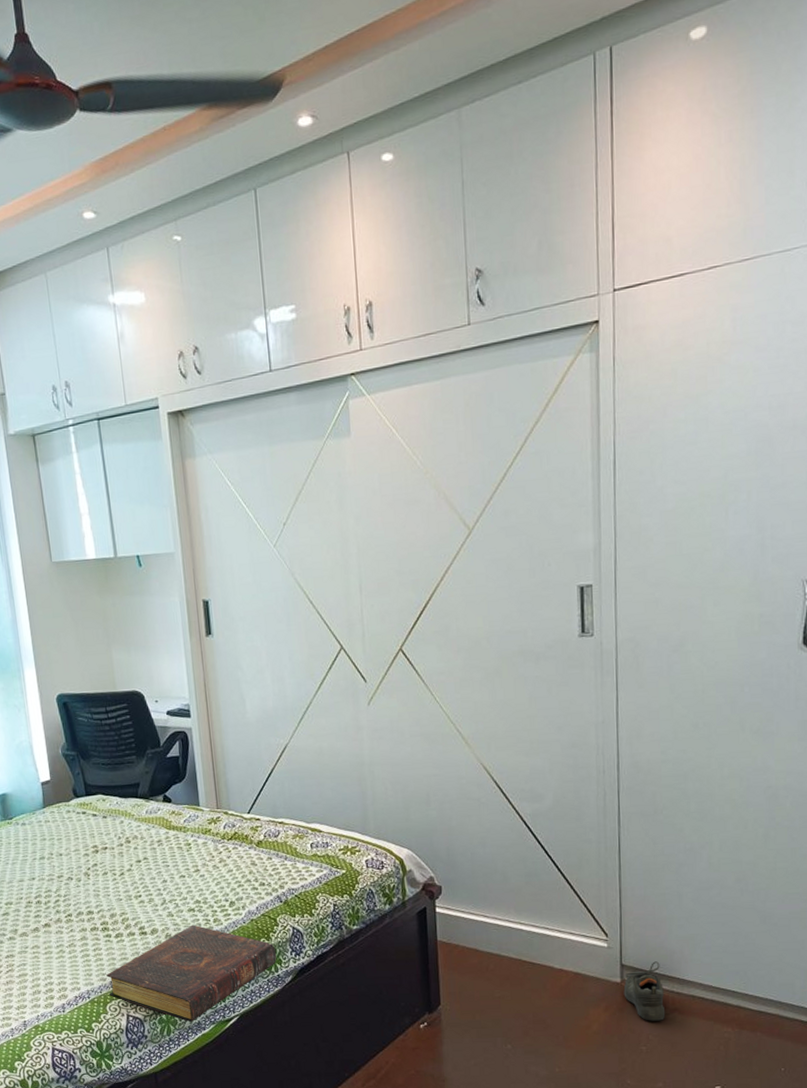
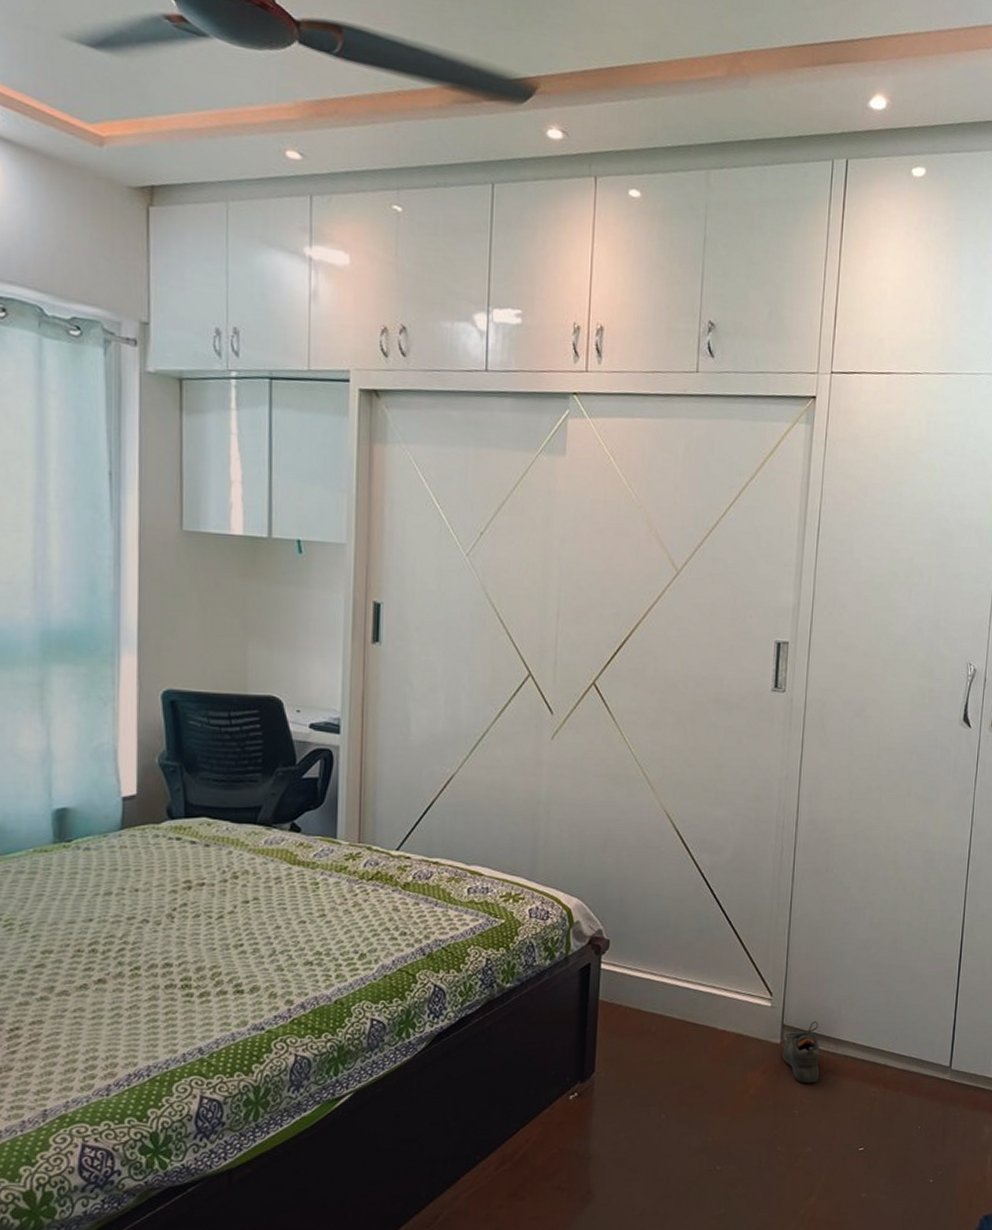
book: present [106,924,277,1023] -> none [178,981,411,1104]

